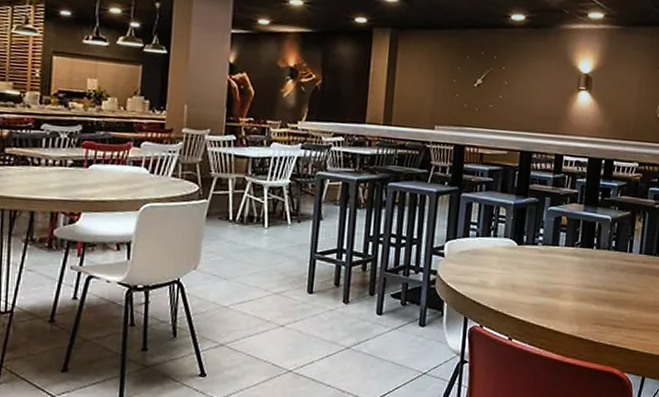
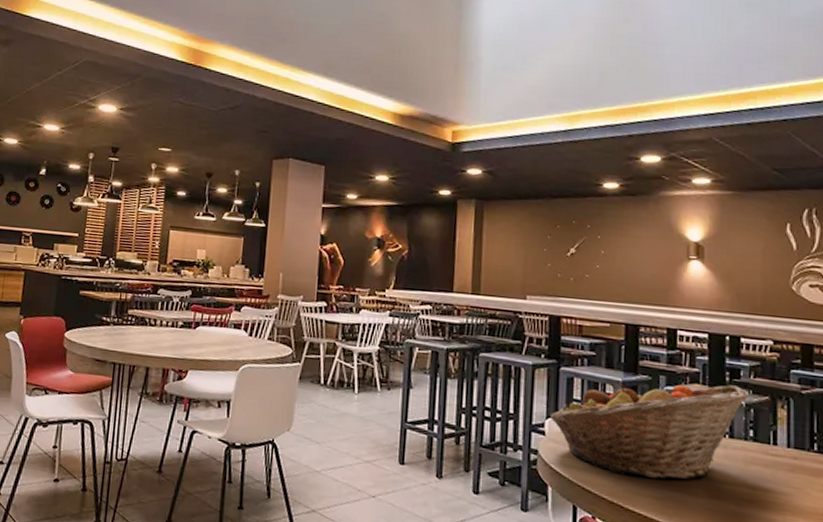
fruit basket: none [449,203,616,289] -> present [549,380,750,480]

